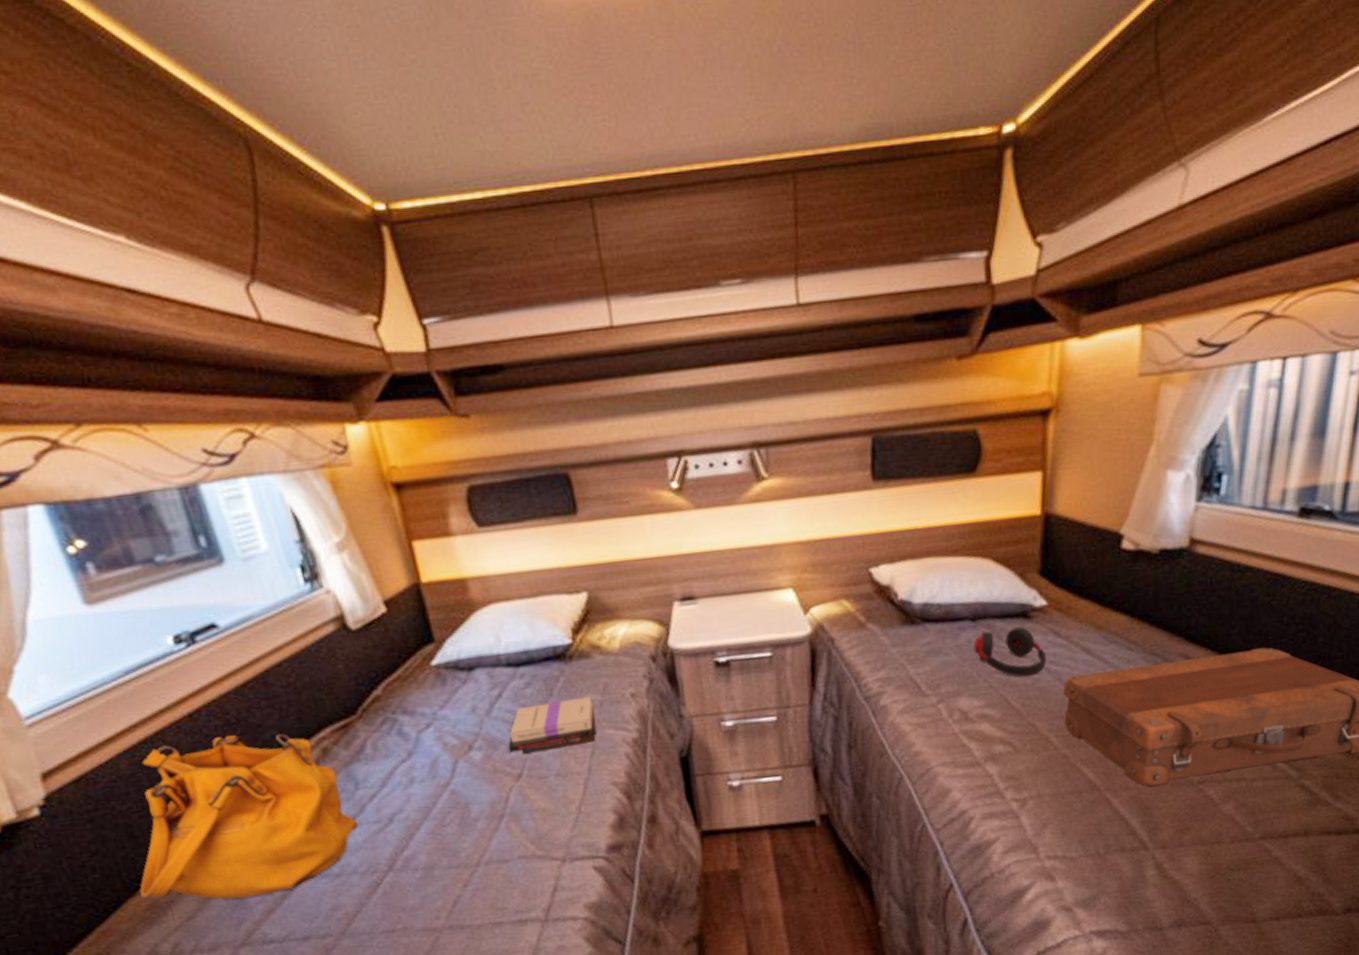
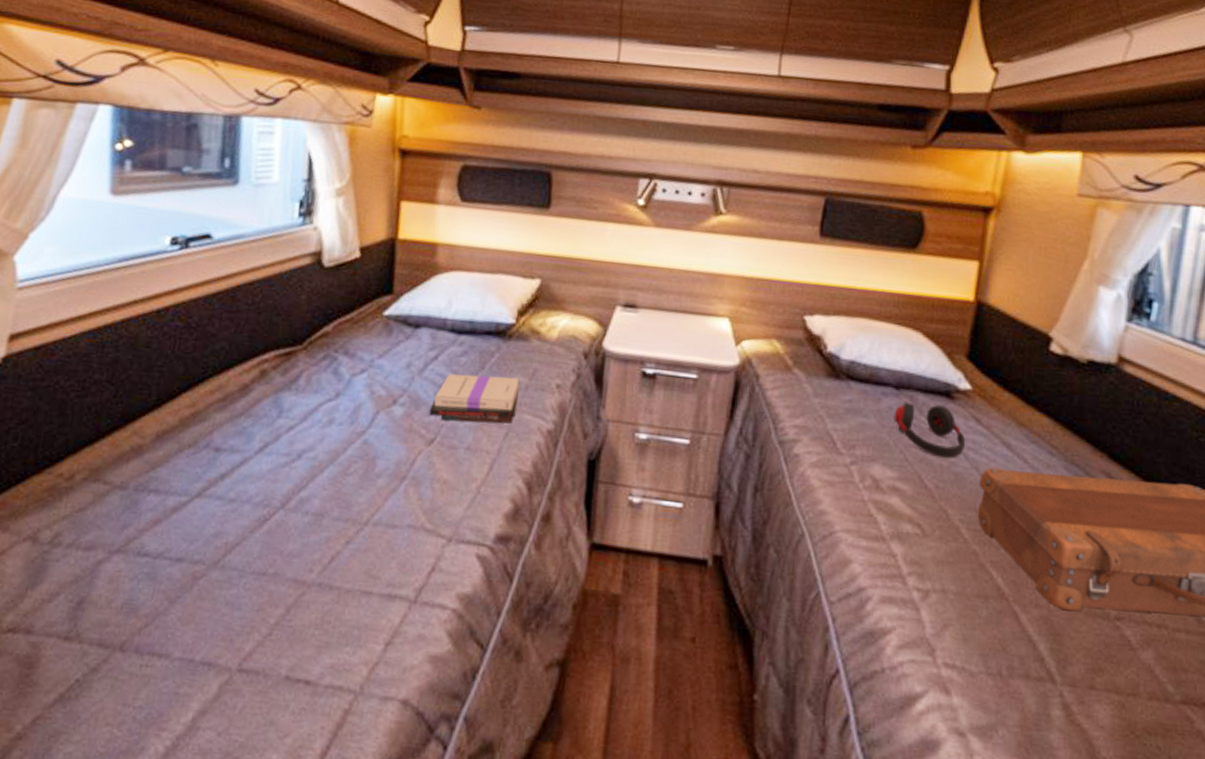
handbag: present [139,734,359,900] -> none [46,333,269,505]

